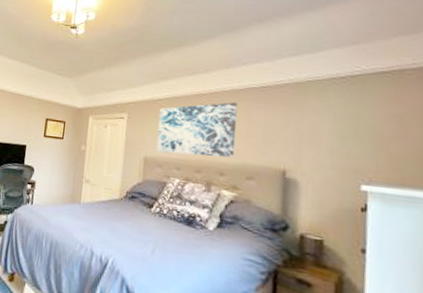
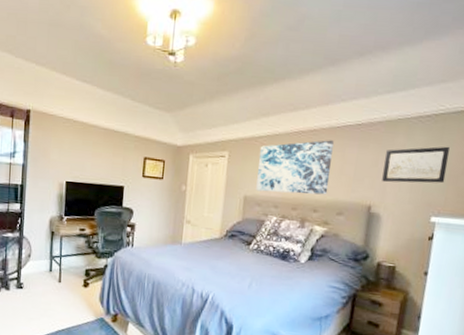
wall art: none [296,108,374,148] -> present [382,146,451,184]

